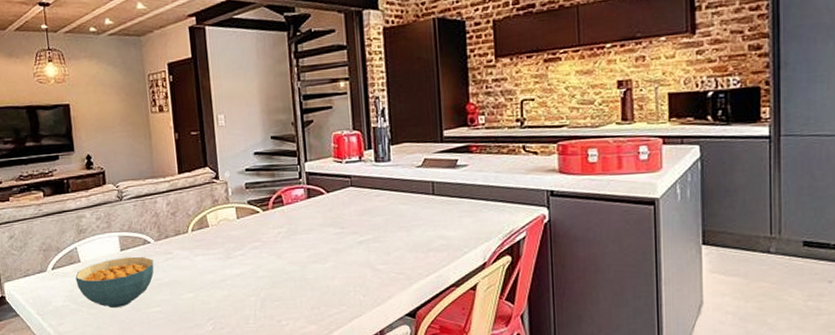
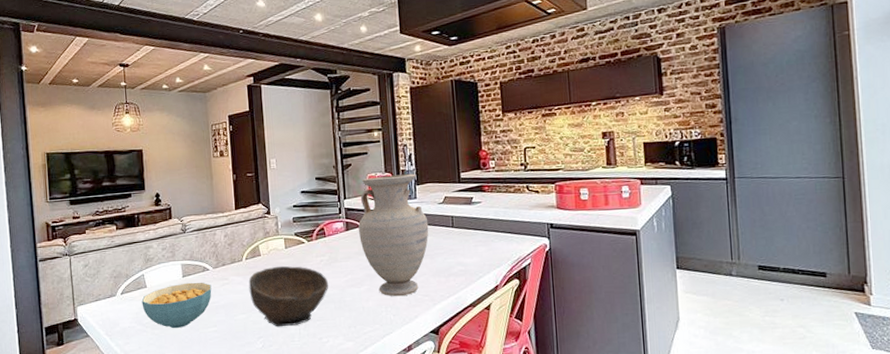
bowl: none [195,238,288,308] -> present [248,265,329,327]
vase: none [322,131,405,275] -> present [358,173,429,297]

